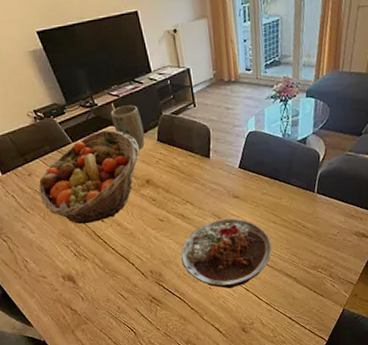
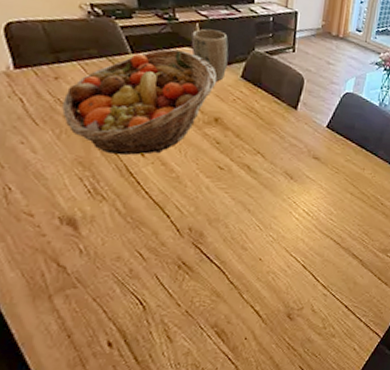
plate: present [181,218,272,289] -> none [233,179,344,264]

